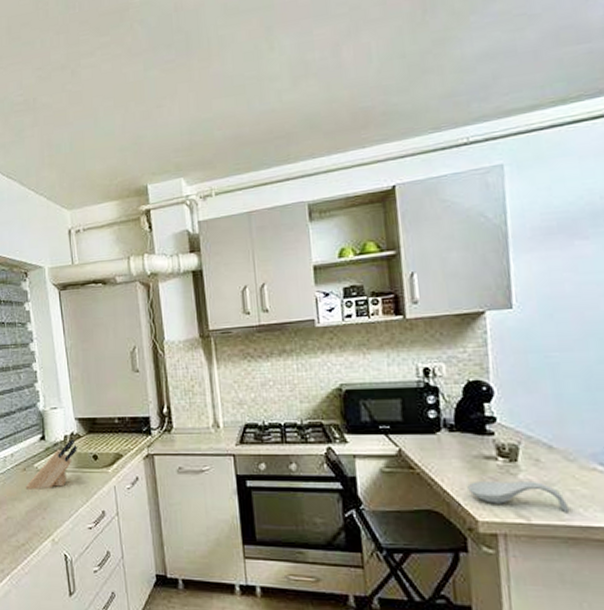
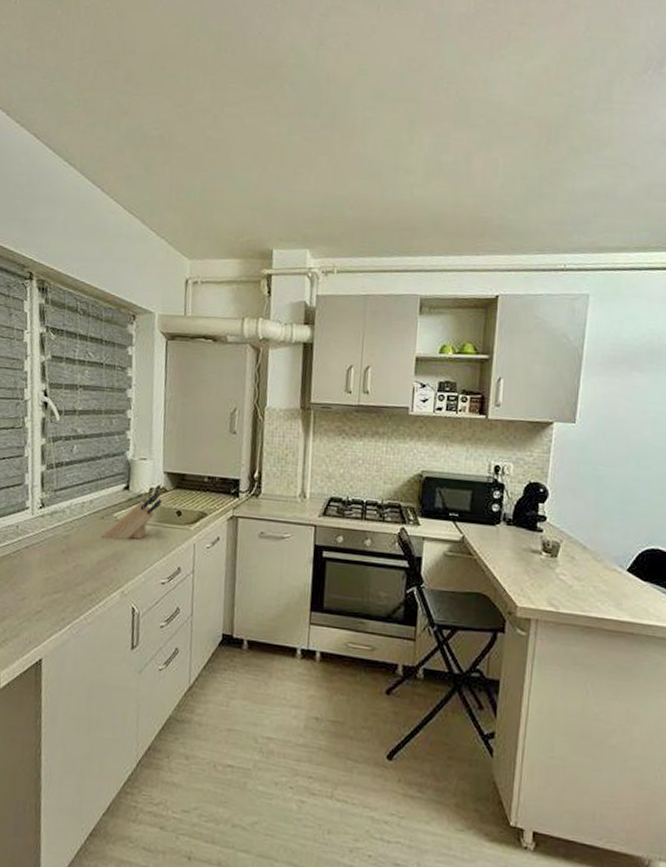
spoon rest: present [467,482,570,512] -> none [514,571,591,604]

